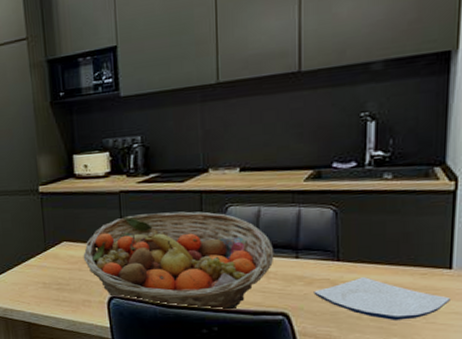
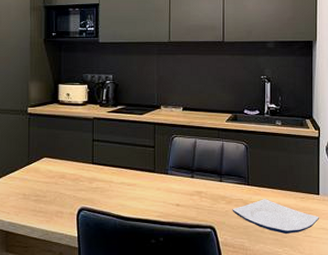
fruit basket: present [83,211,274,311] -> none [60,138,205,224]

